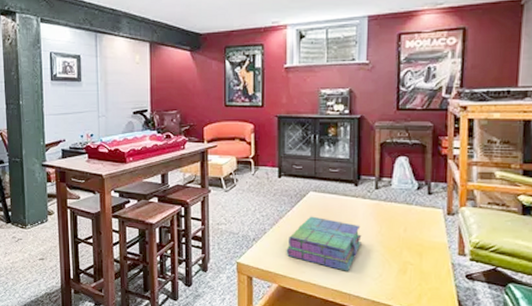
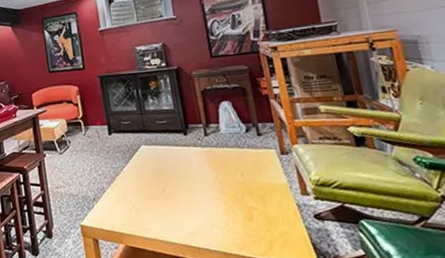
stack of books: present [286,216,362,271] -> none [127,169,202,224]

